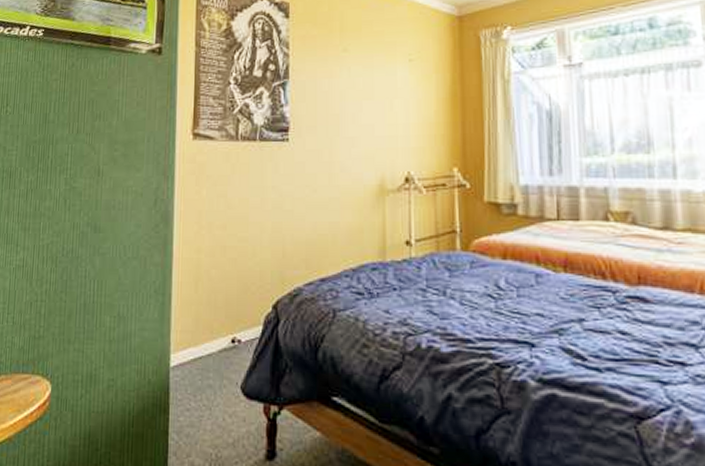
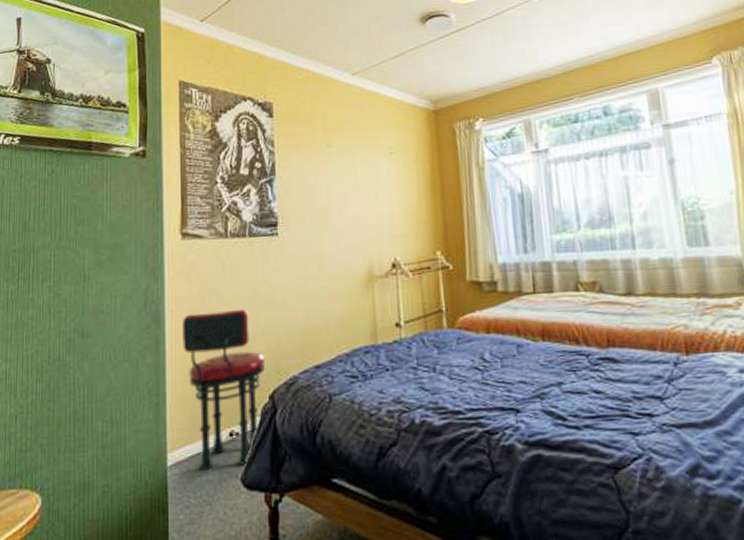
stool: none [189,214,271,375] -> present [181,309,266,471]

